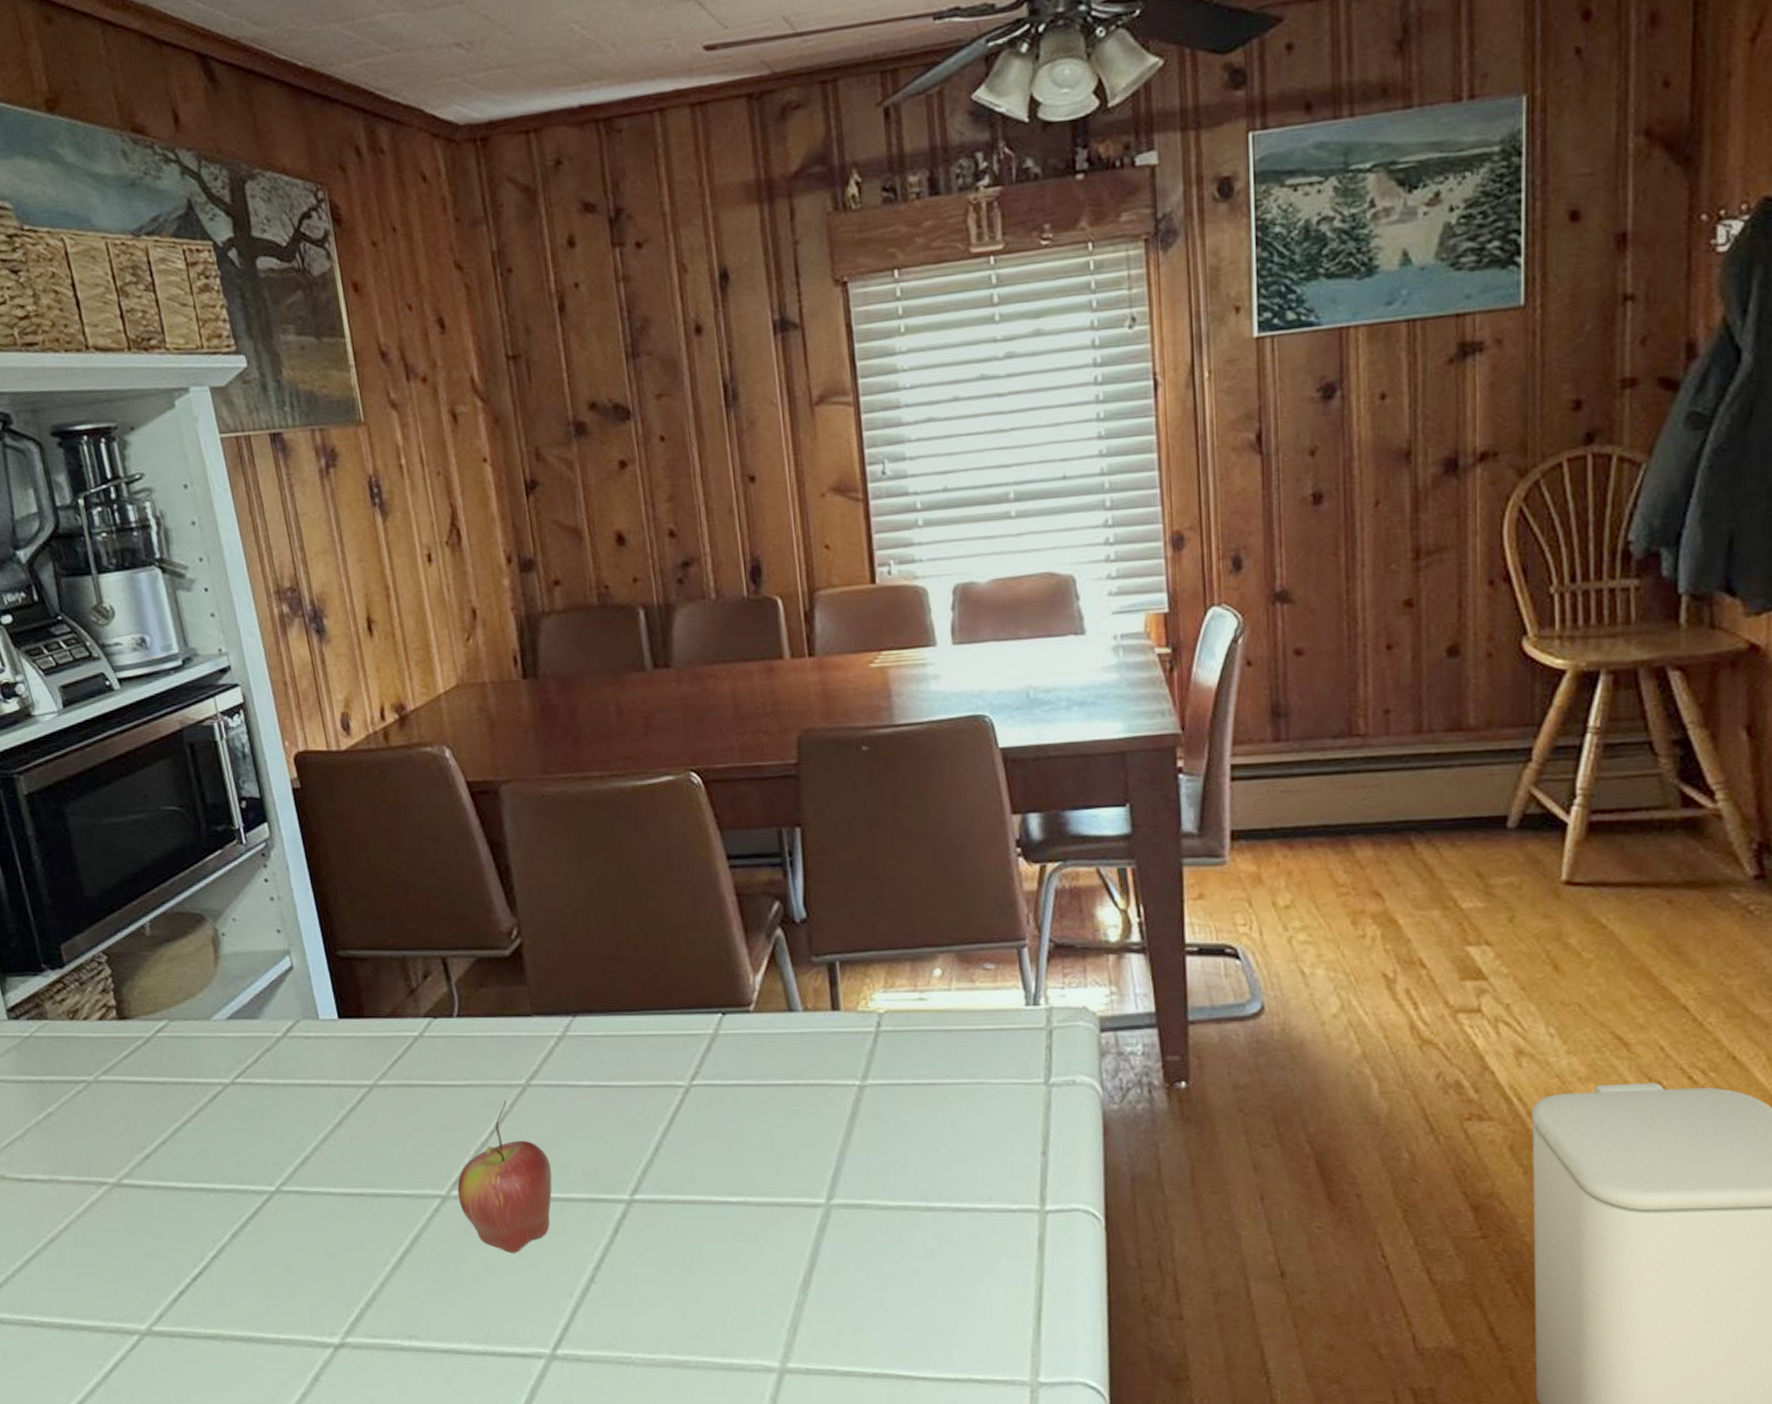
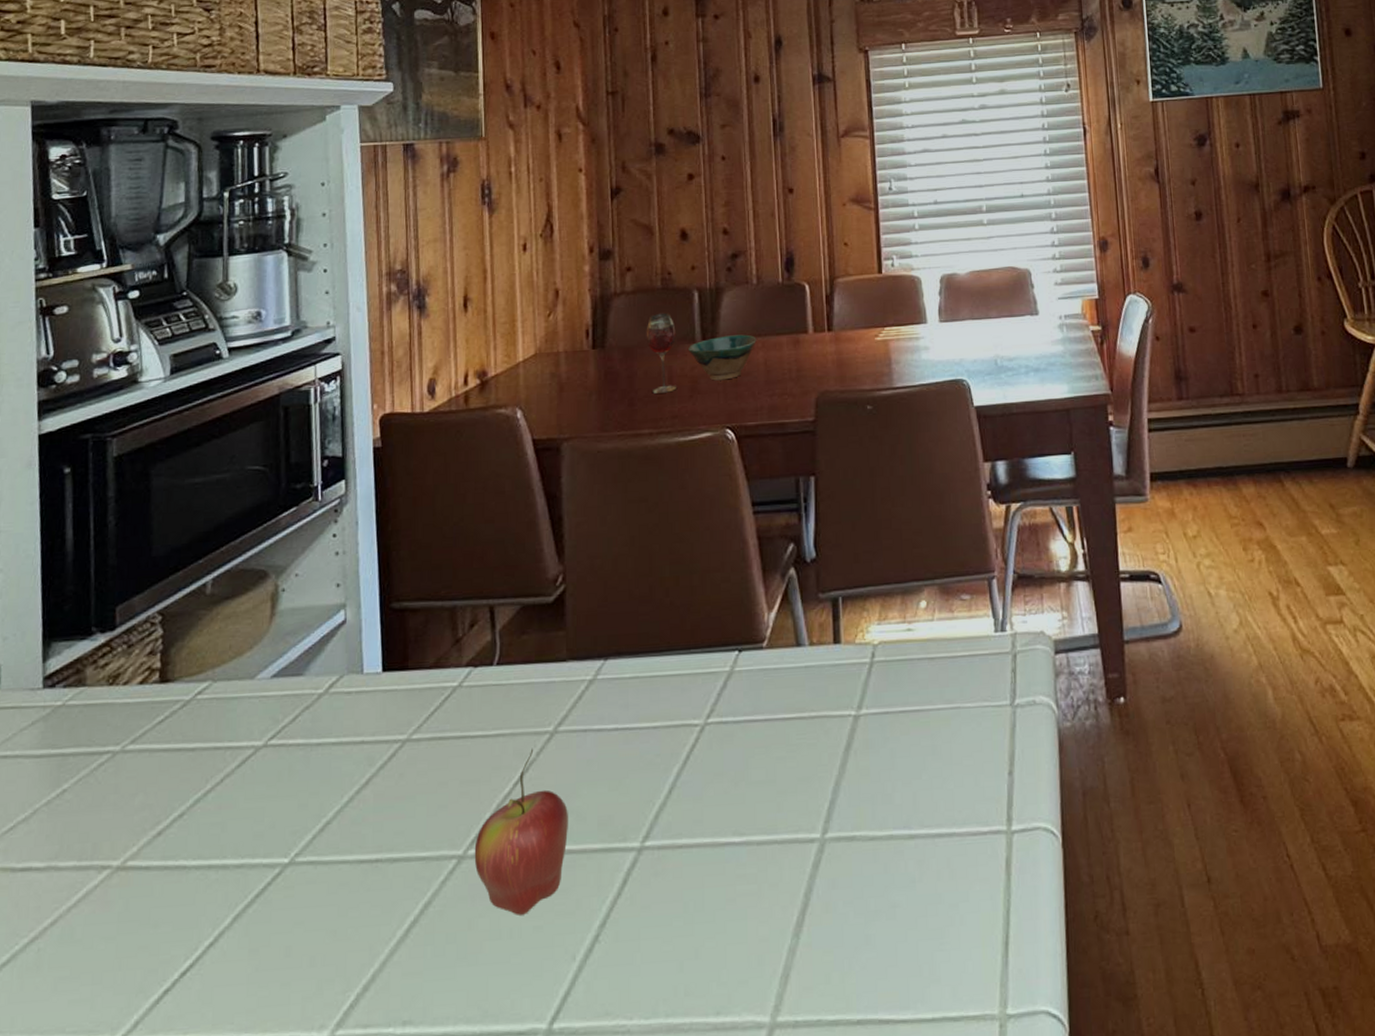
wineglass: none [584,636,627,731] -> present [646,313,676,394]
bowl: none [637,661,720,716] -> present [688,334,757,381]

